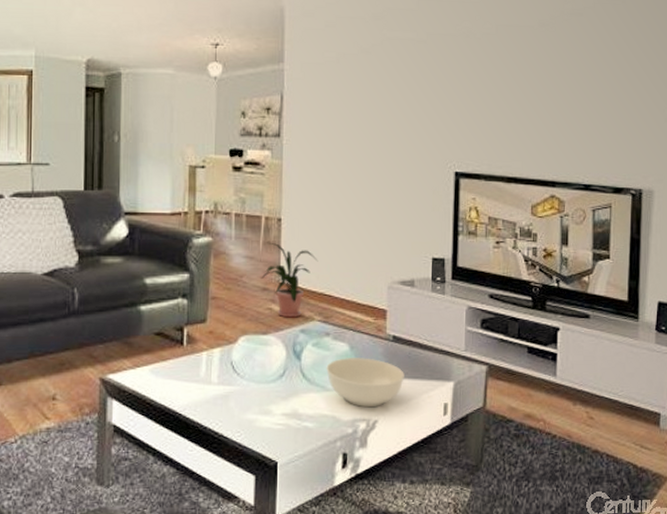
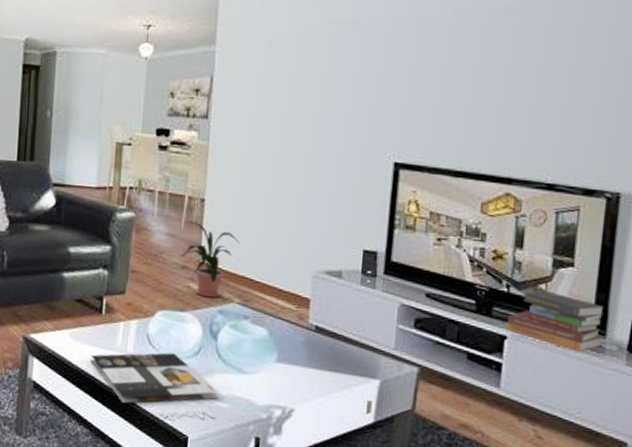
magazine: none [174,377,306,448] -> present [90,352,220,421]
bowl: present [326,358,404,408] -> none [243,342,326,396]
books: none [559,283,637,337] -> present [507,291,604,353]

